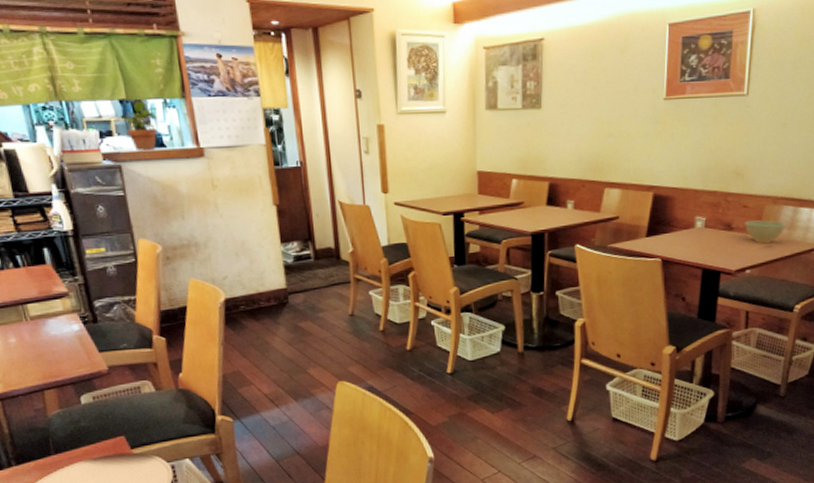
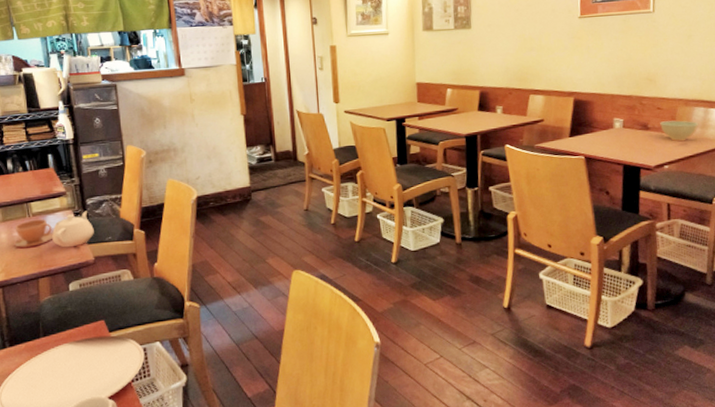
teacup: none [10,323,58,356] -> present [14,219,54,248]
teapot: none [55,314,106,356] -> present [52,211,94,248]
potted plant: present [114,101,158,152] -> none [113,32,148,73]

